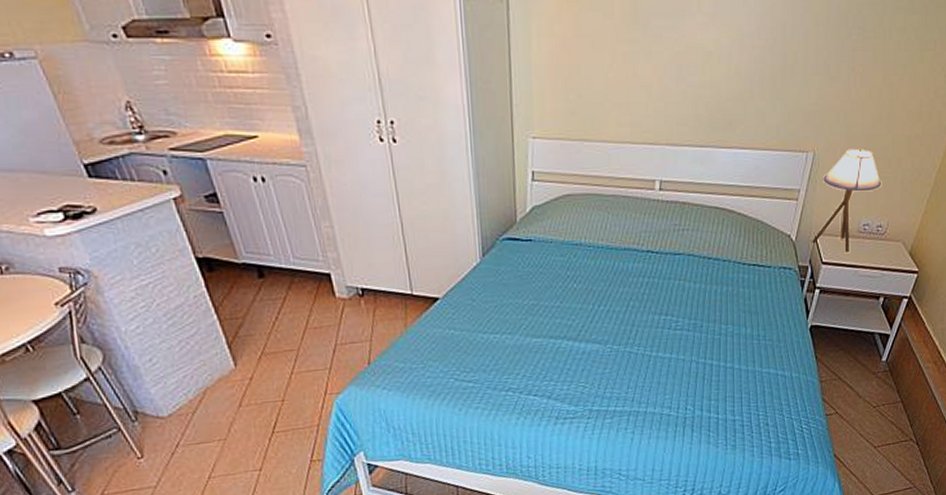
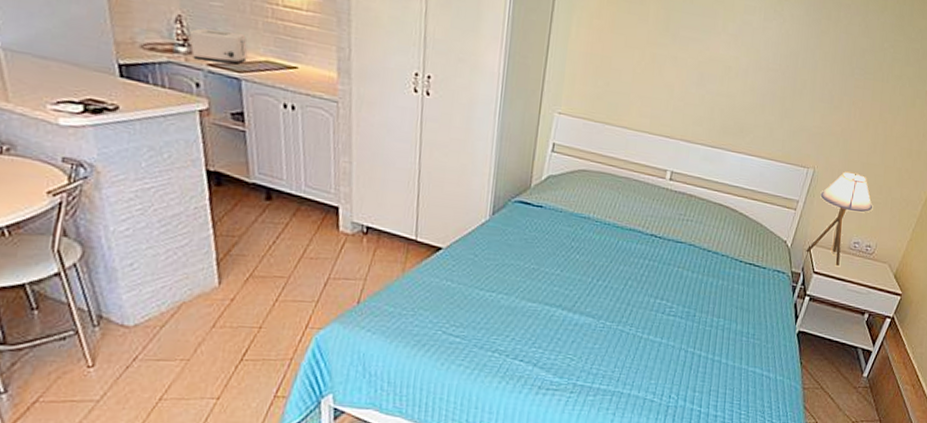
toaster: none [142,109,206,147] -> present [189,28,248,65]

